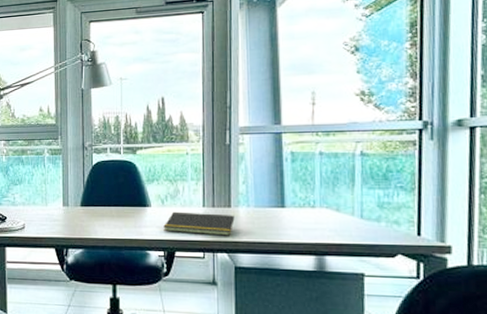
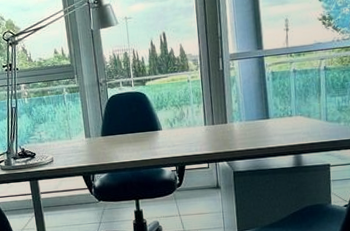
notepad: present [163,211,235,236] -> none [174,129,231,150]

